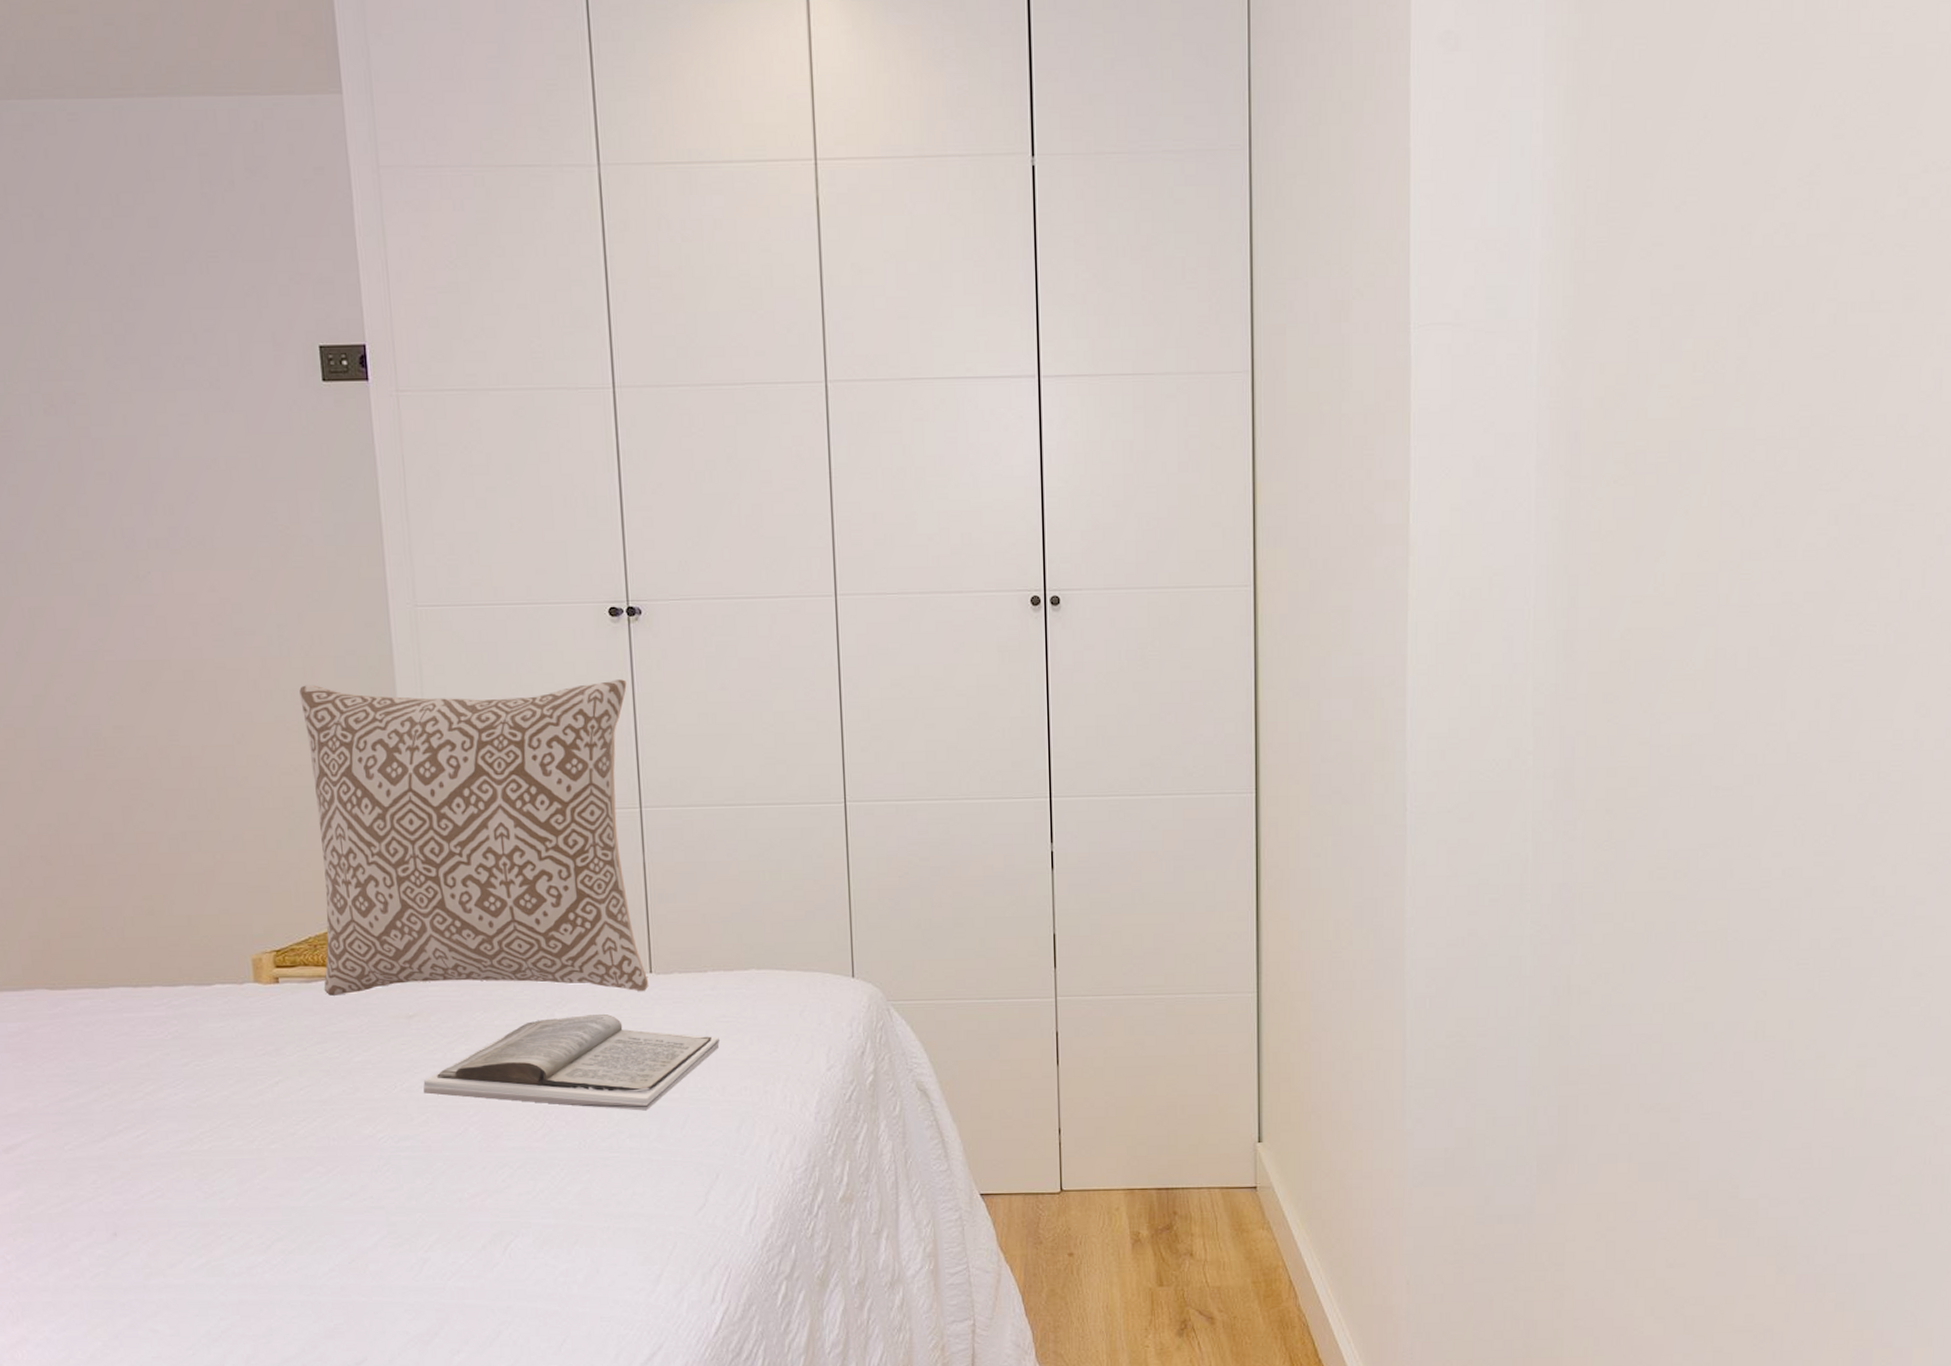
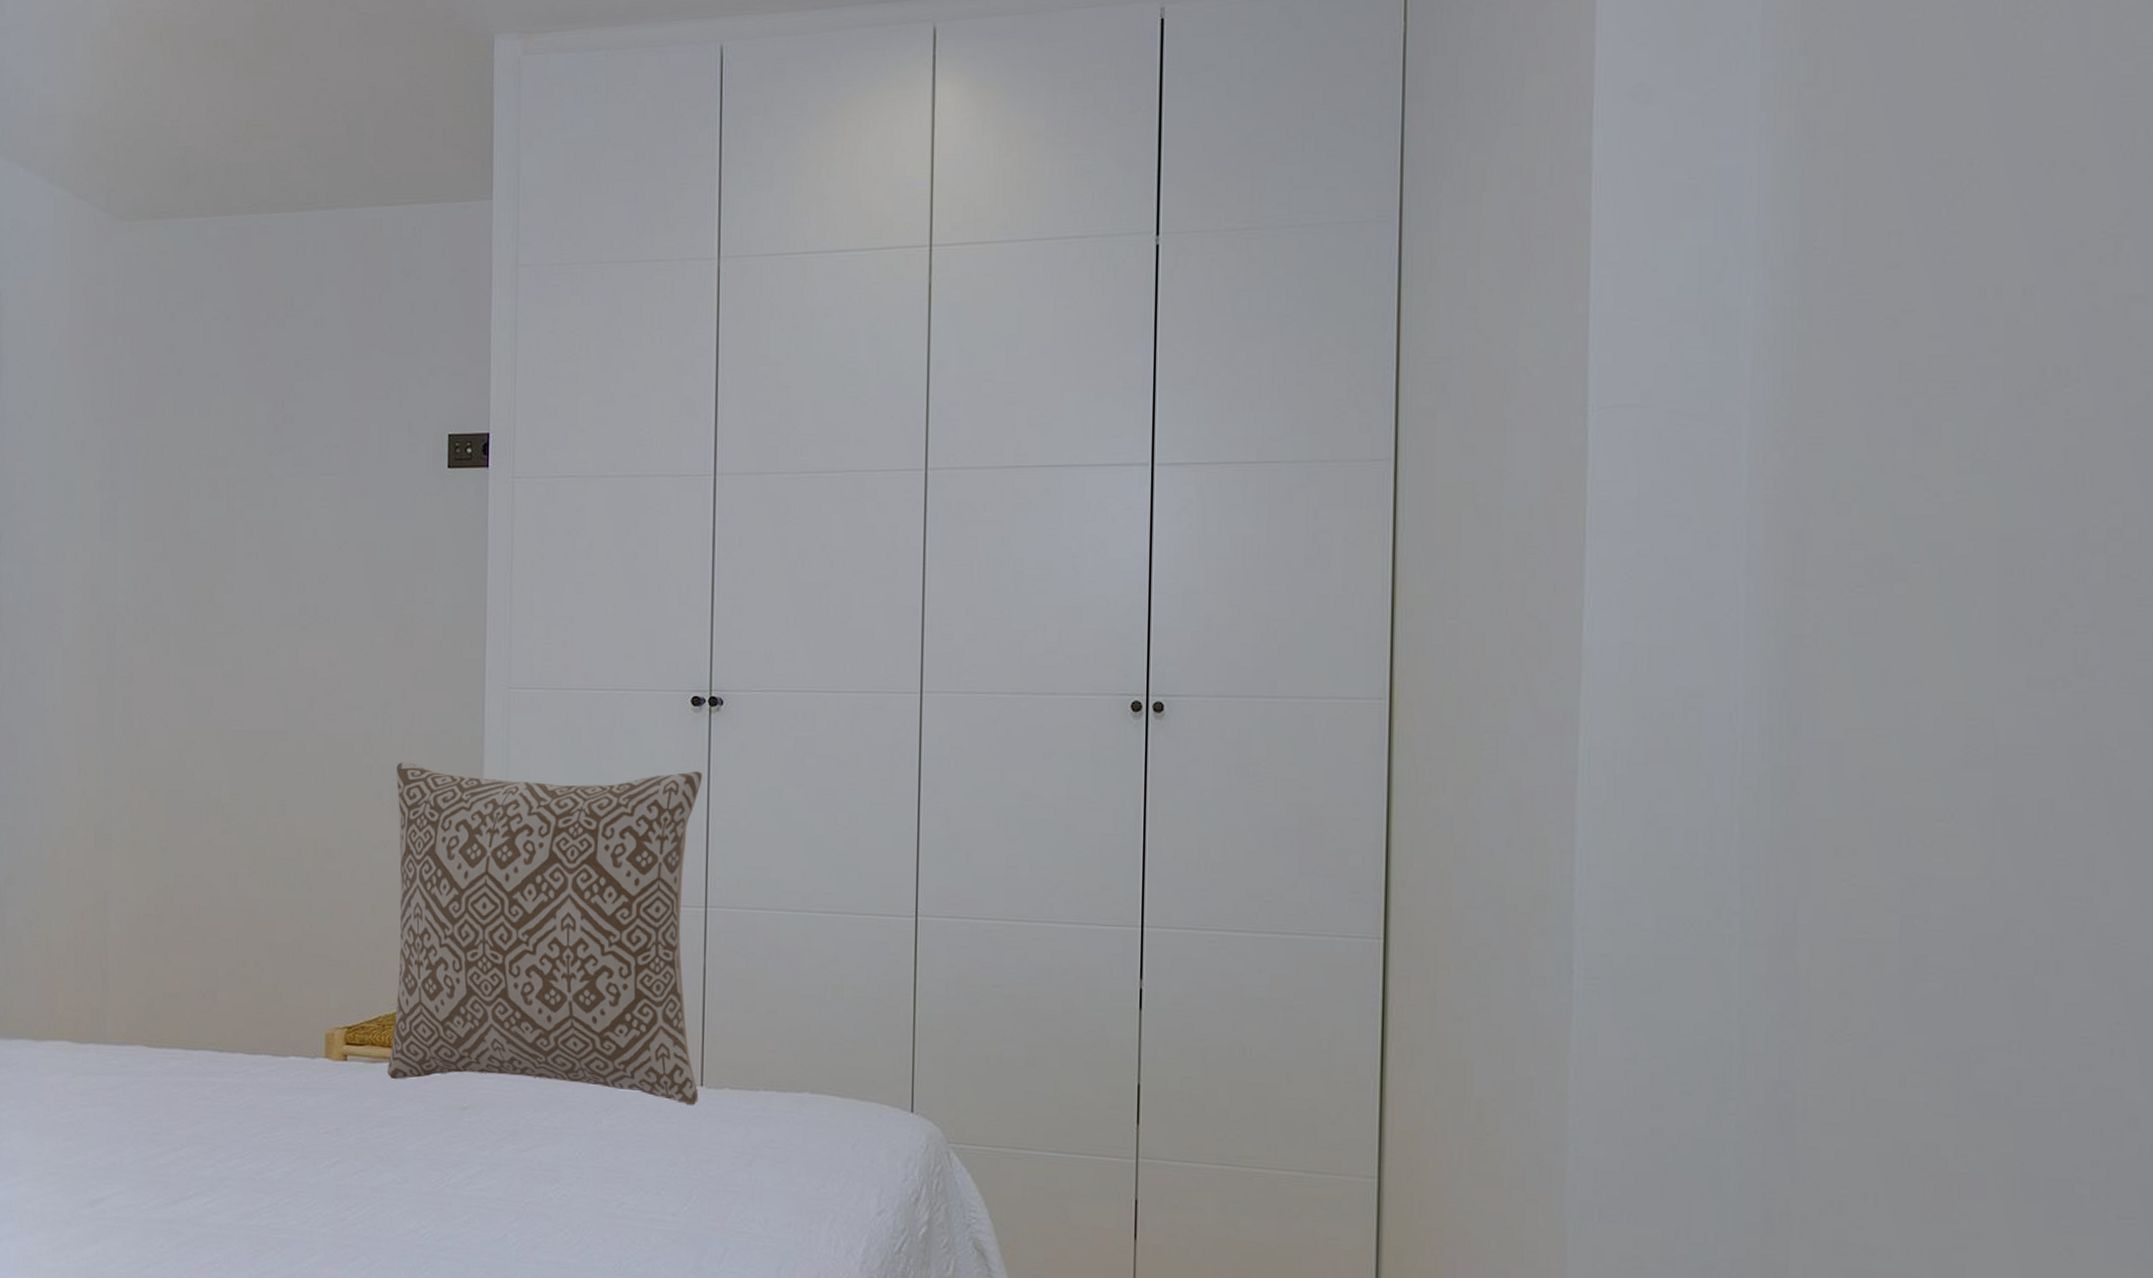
book: present [423,1013,720,1111] -> none [469,1125,766,1238]

